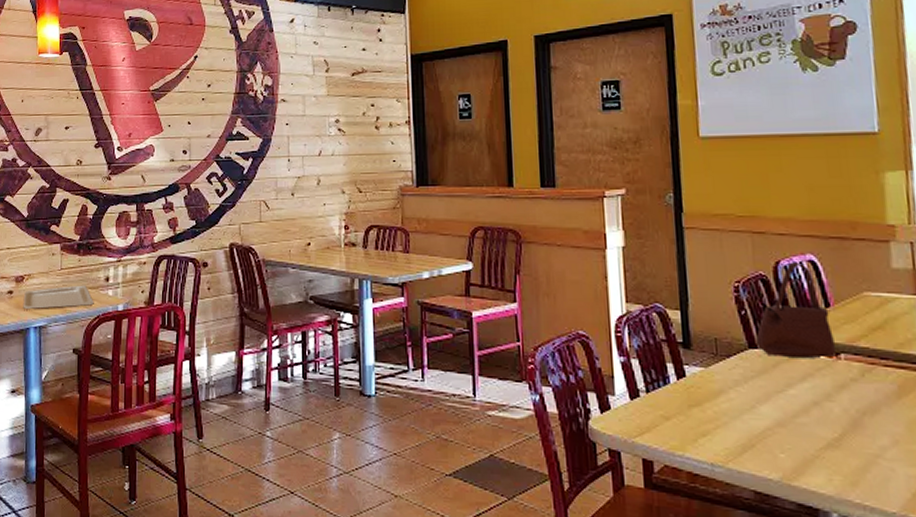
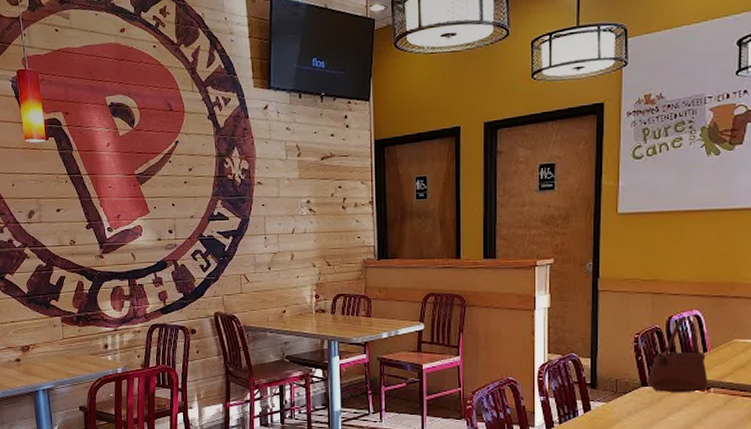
tray: present [23,285,94,310] -> none [30,352,96,375]

